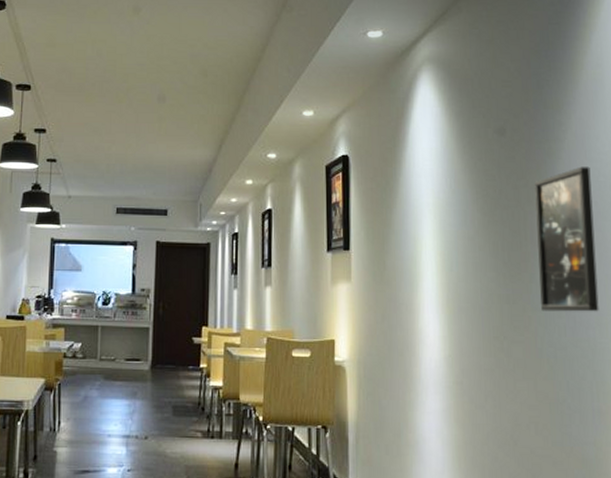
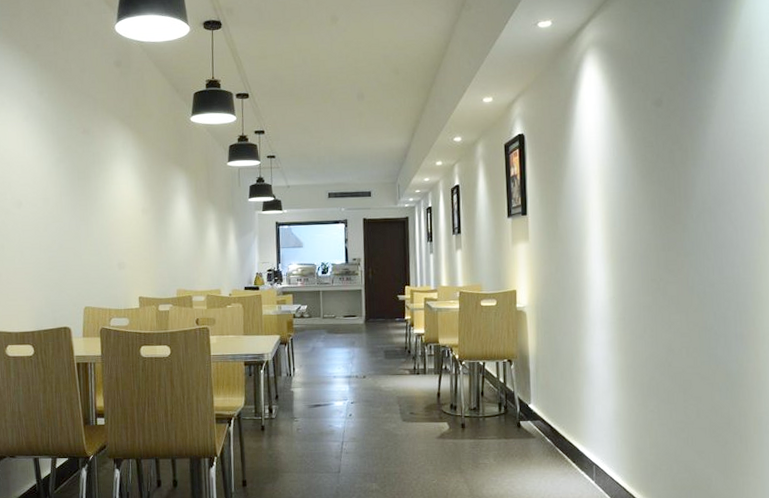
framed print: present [534,166,599,312] -> none [687,128,743,256]

